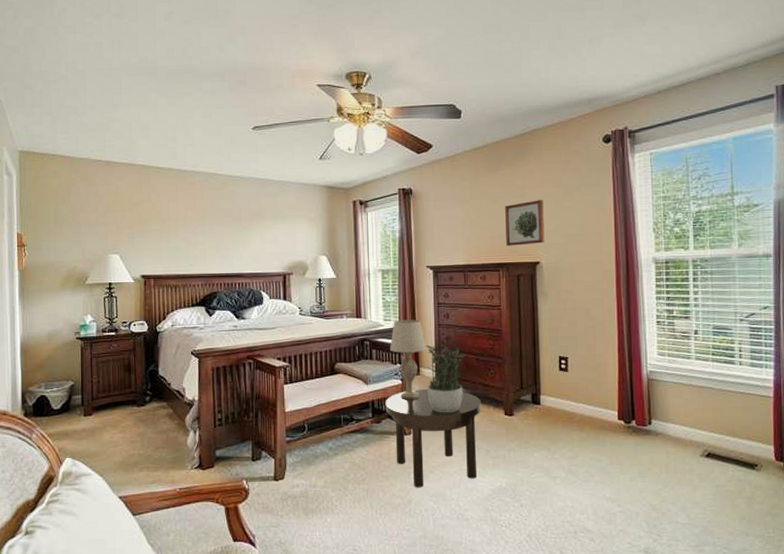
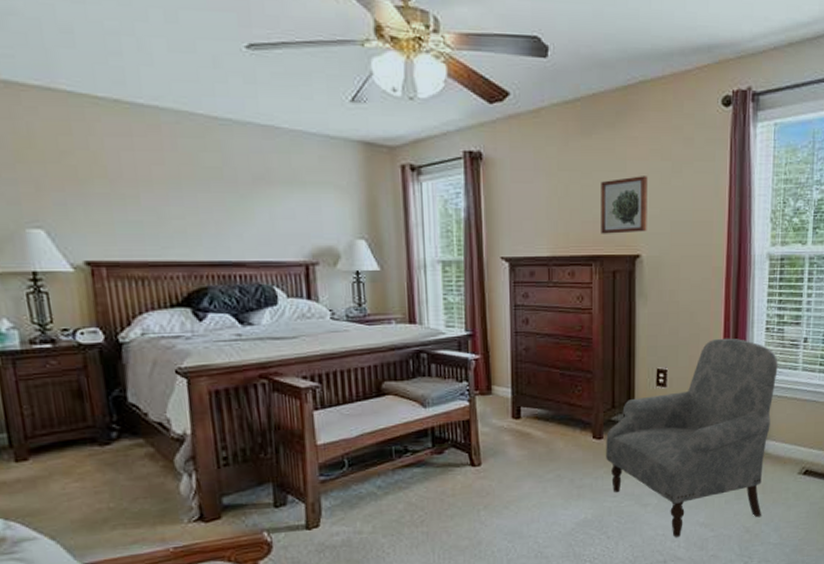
side table: present [385,388,481,488] -> none [448,410,566,527]
table lamp: present [390,319,426,399] -> none [454,325,500,424]
potted plant: present [426,340,467,413] -> none [500,352,550,439]
armchair: none [516,330,671,510] -> present [606,338,778,537]

